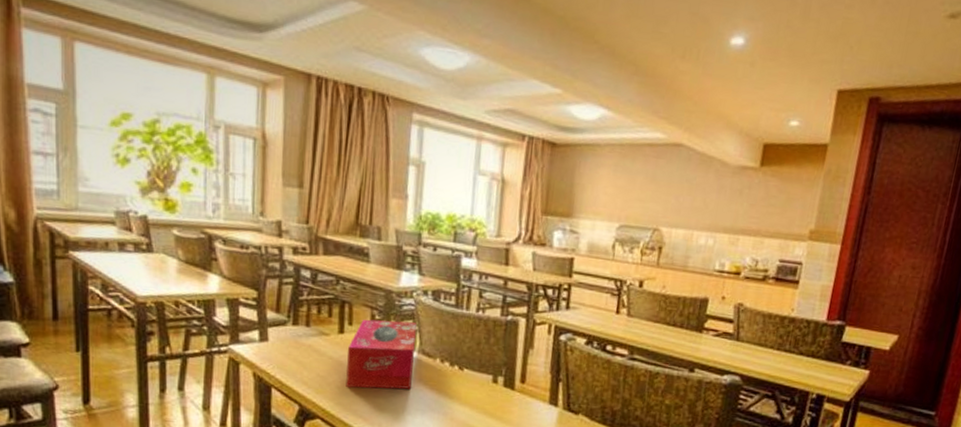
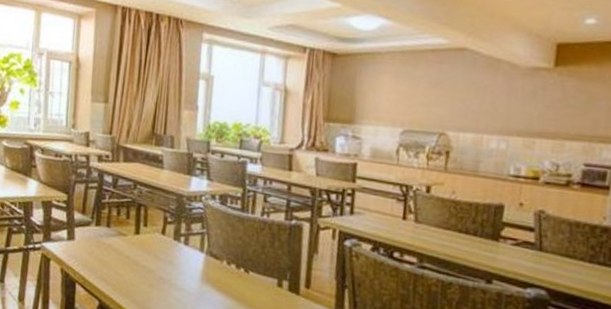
tissue box: present [346,319,417,390] -> none [140,221,205,290]

